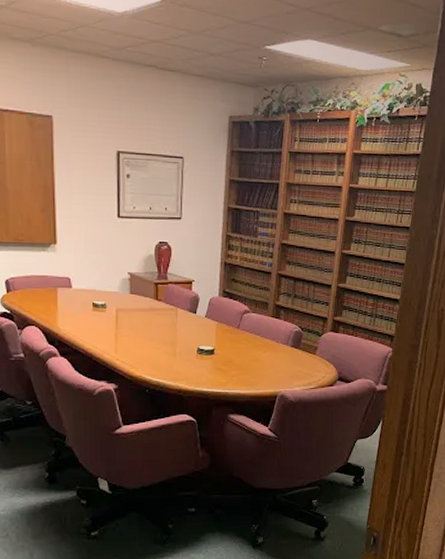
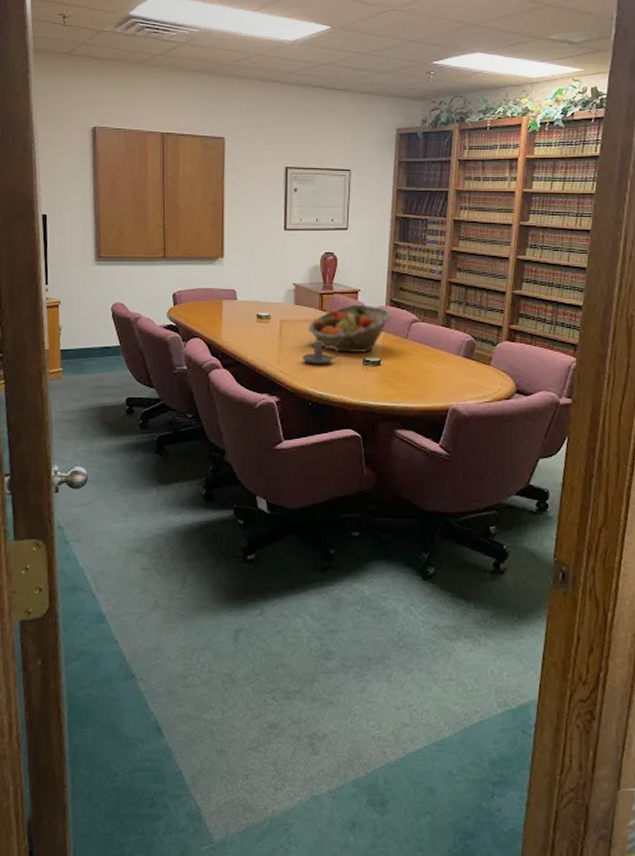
candle holder: none [138,331,174,353] -> present [302,342,339,364]
fruit basket: none [144,294,225,342] -> present [308,304,392,352]

